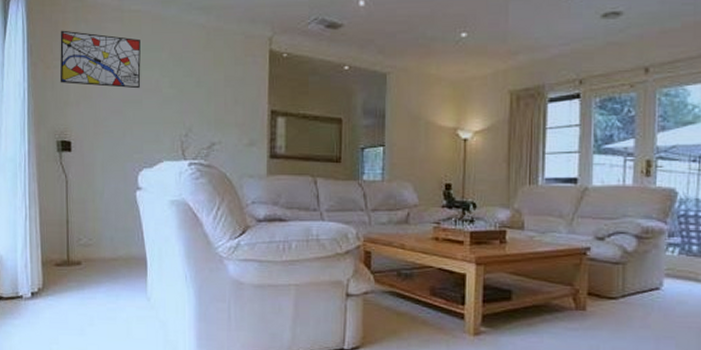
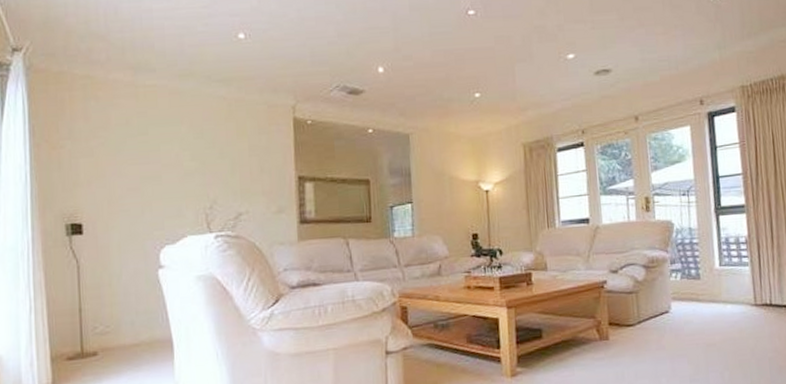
wall art: present [60,30,141,89] -> none [67,108,159,164]

